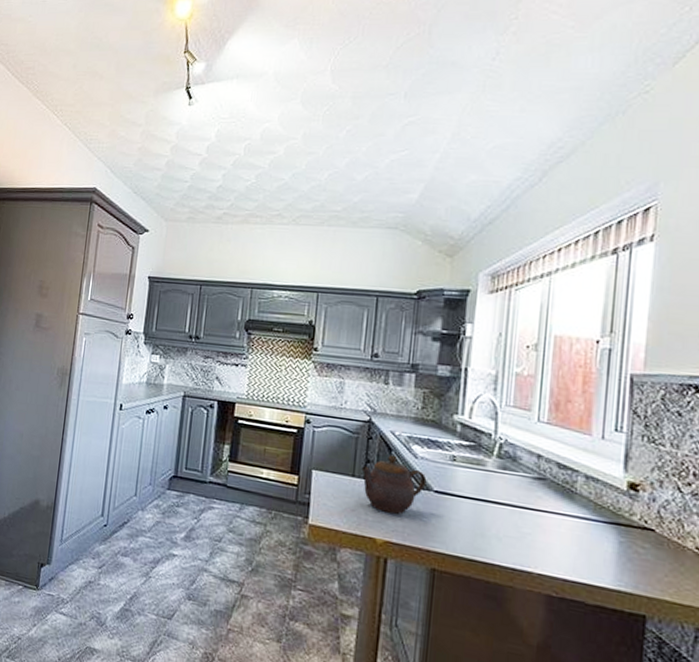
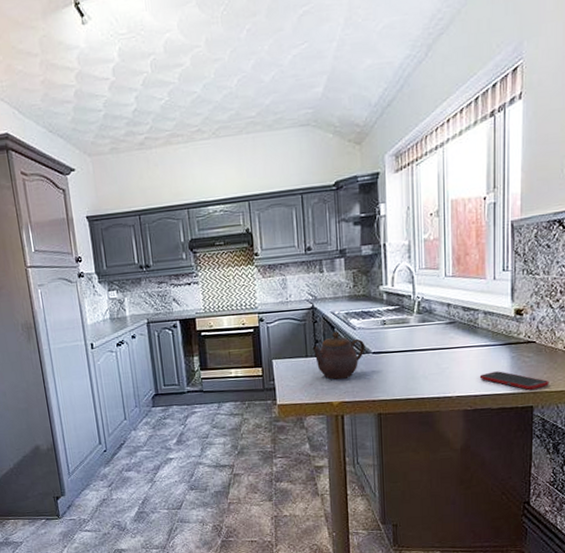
cell phone: none [572,553,672,594] -> present [479,371,549,390]

